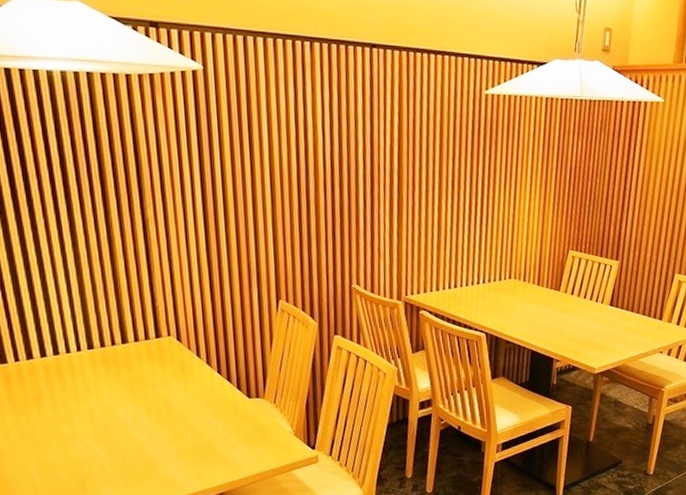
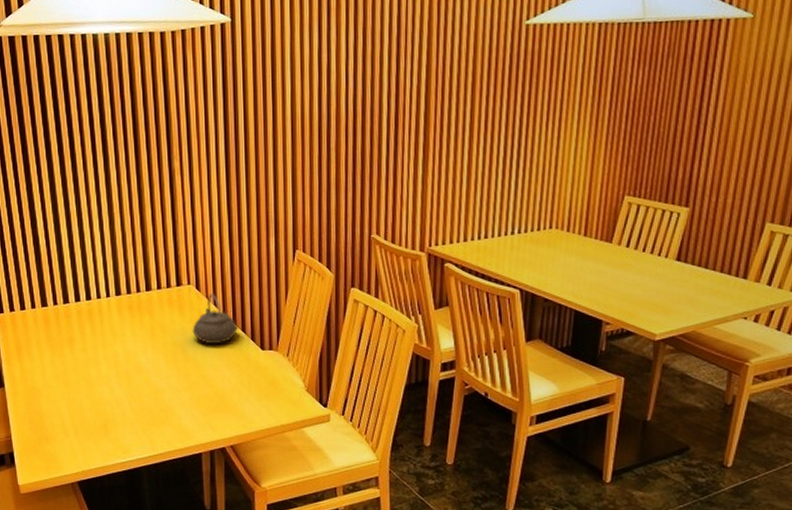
teapot: none [174,345,223,395] -> present [192,294,238,345]

